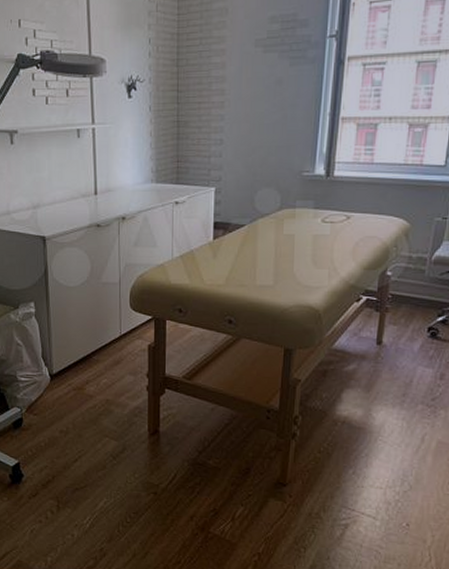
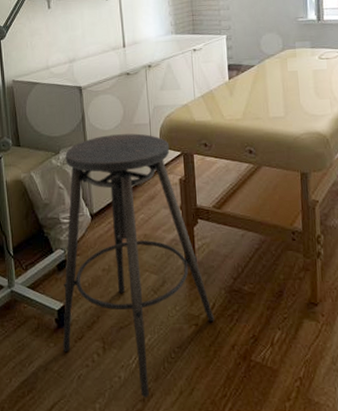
stool: none [16,292,175,556] -> present [62,133,215,397]

